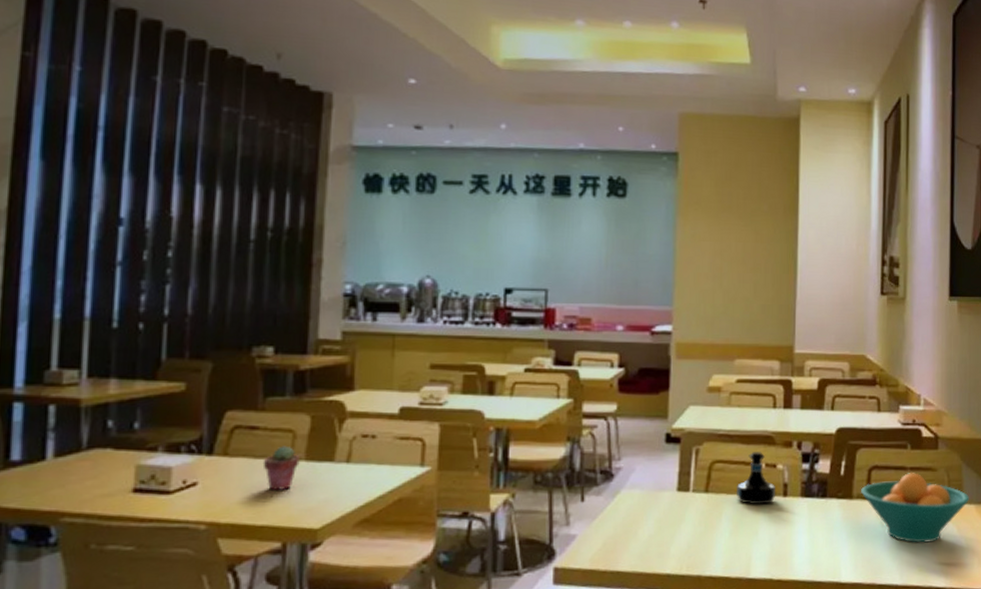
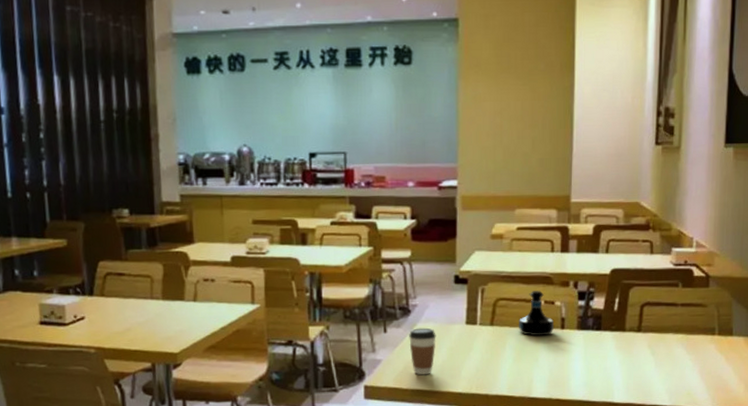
potted succulent: present [262,445,300,490] -> none [130,288,158,323]
coffee cup: none [610,495,643,554] -> present [409,327,436,375]
fruit bowl: present [861,472,970,543] -> none [633,308,739,370]

